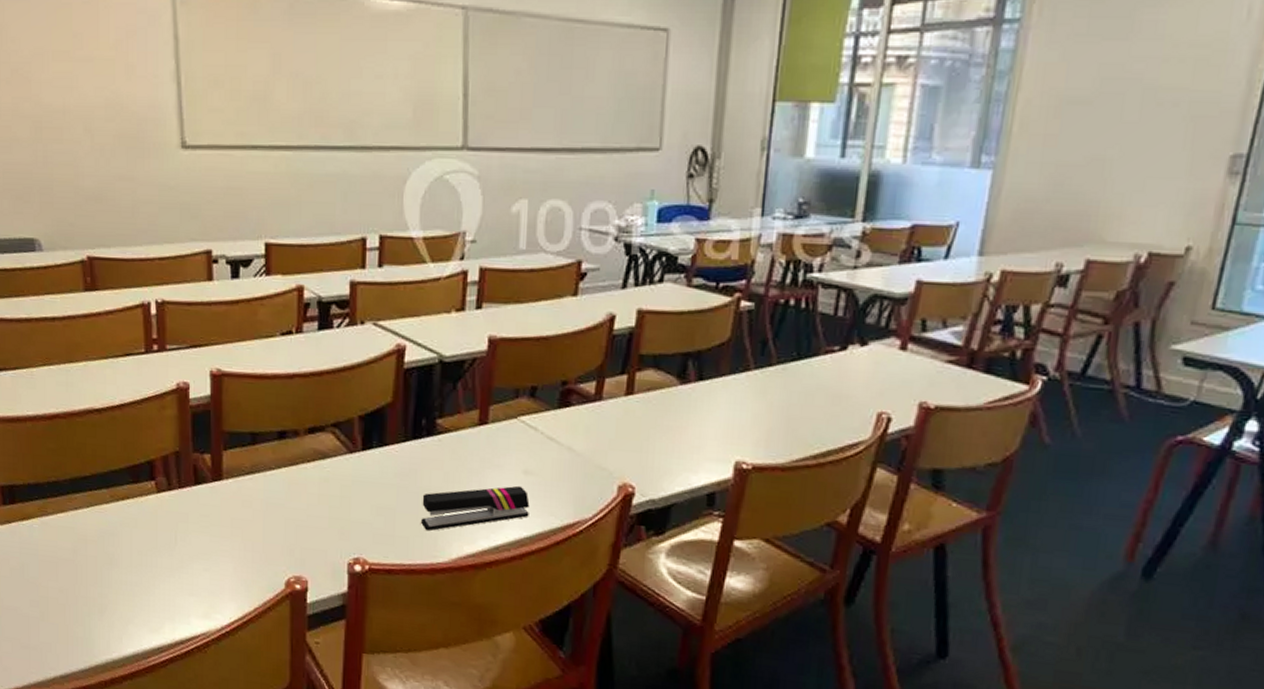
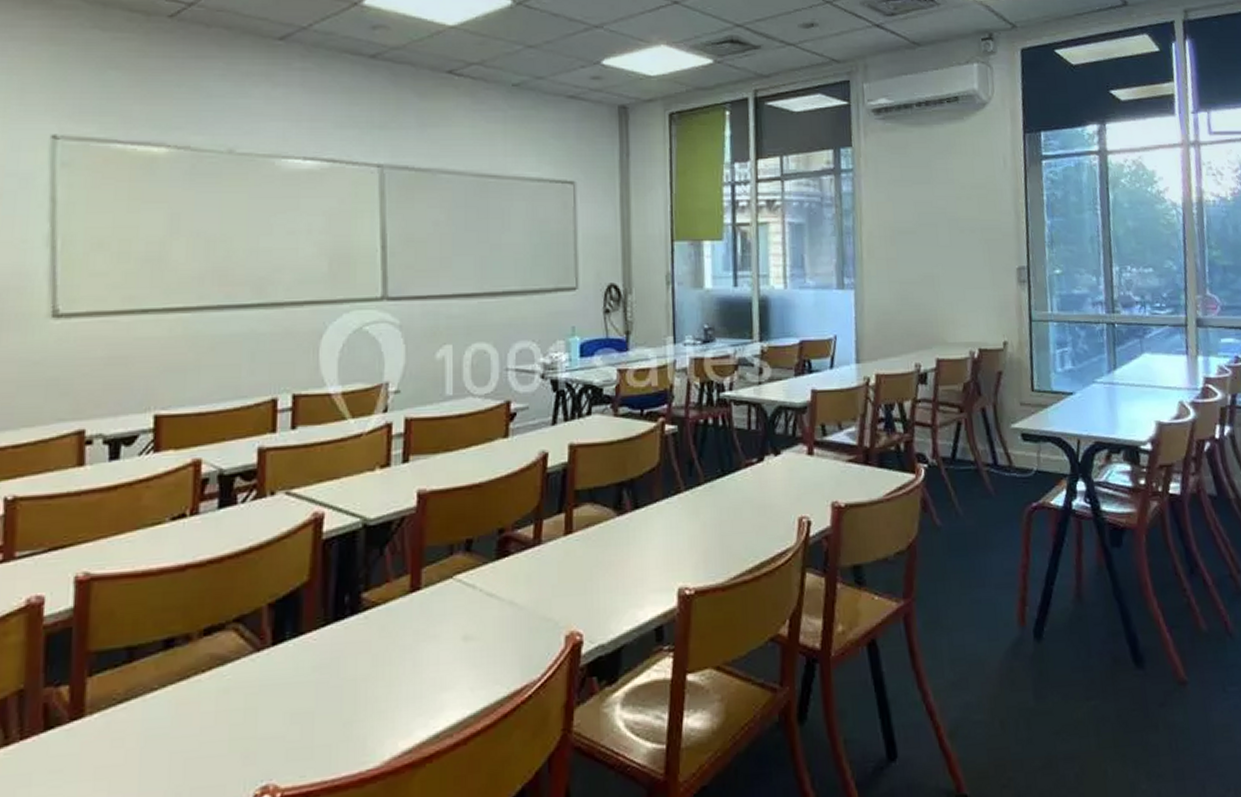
stapler: present [421,485,530,532] -> none [346,655,472,733]

